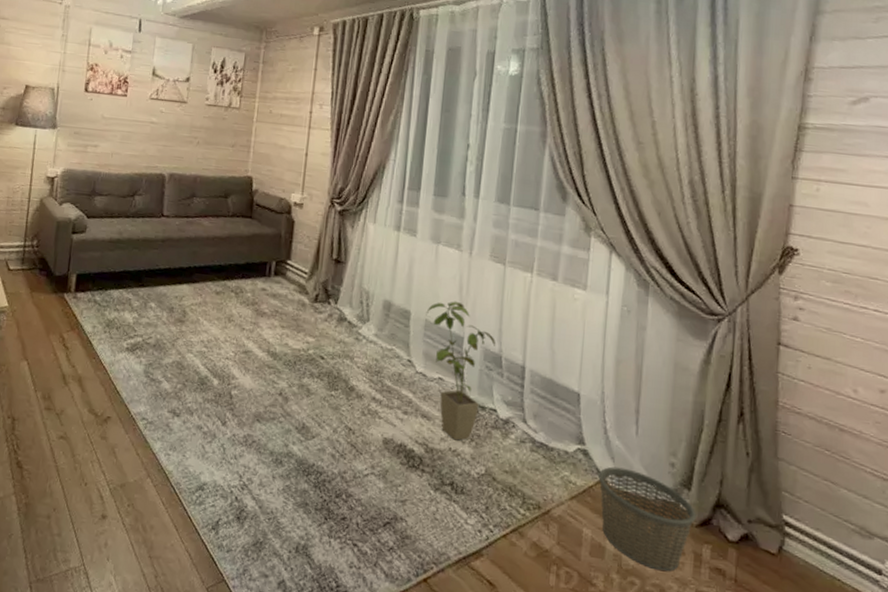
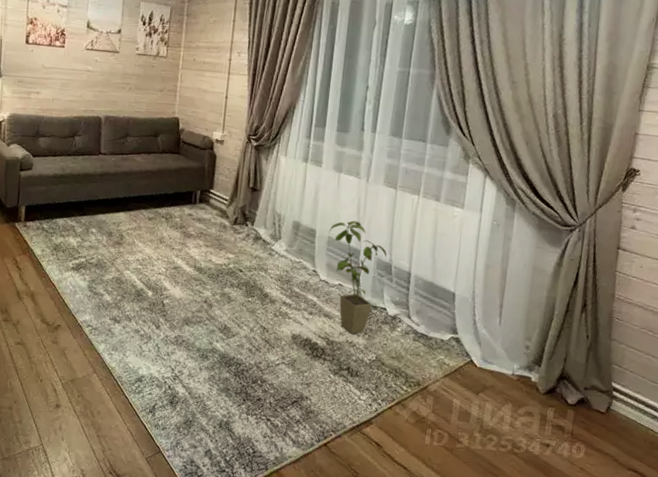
basket: present [598,466,697,572] -> none [467,350,544,430]

